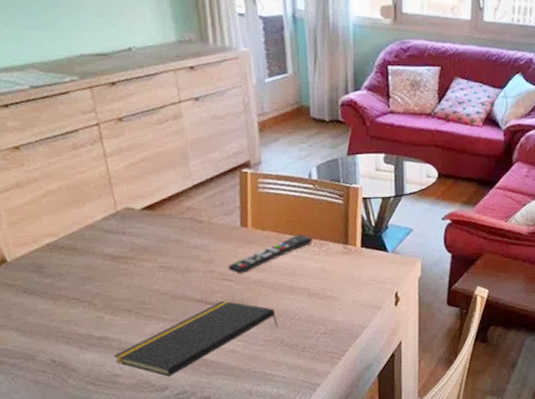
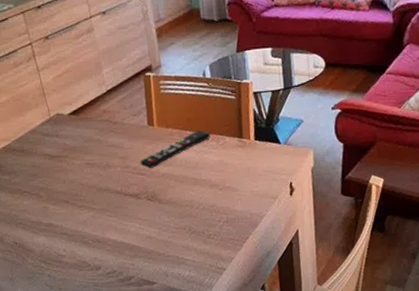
notepad: present [114,300,278,377] -> none [58,192,185,258]

